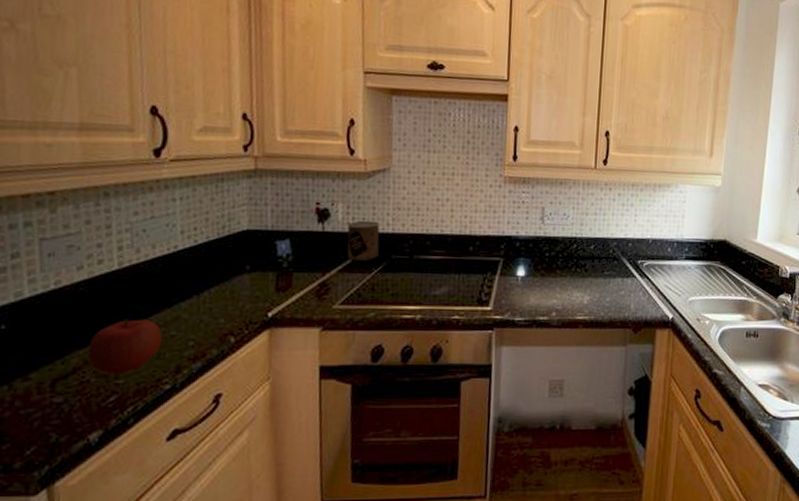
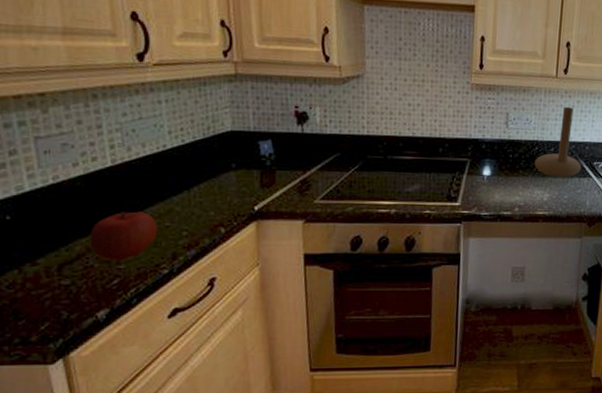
tin can: present [347,220,380,262] -> none [325,123,356,161]
paper towel holder: none [573,199,624,278] -> present [534,106,581,178]

